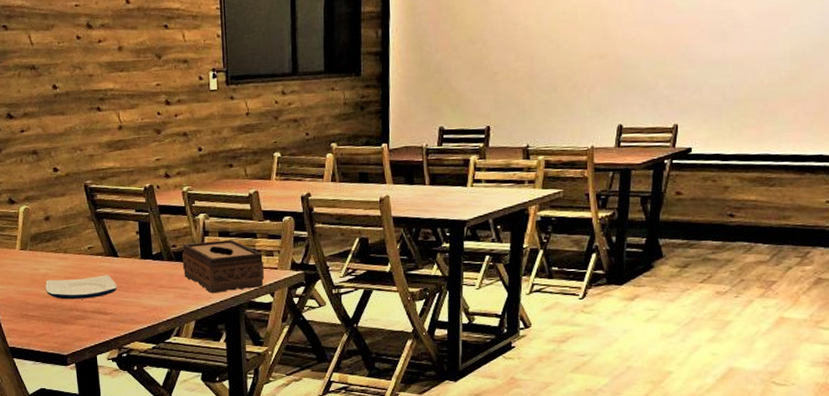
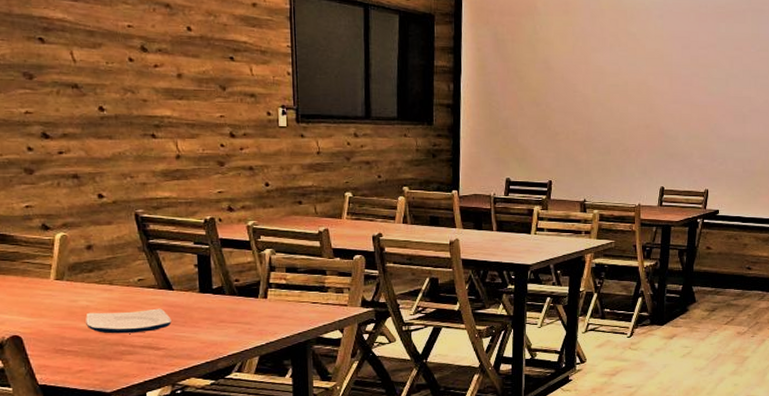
tissue box: present [182,239,265,294] -> none [245,275,334,330]

